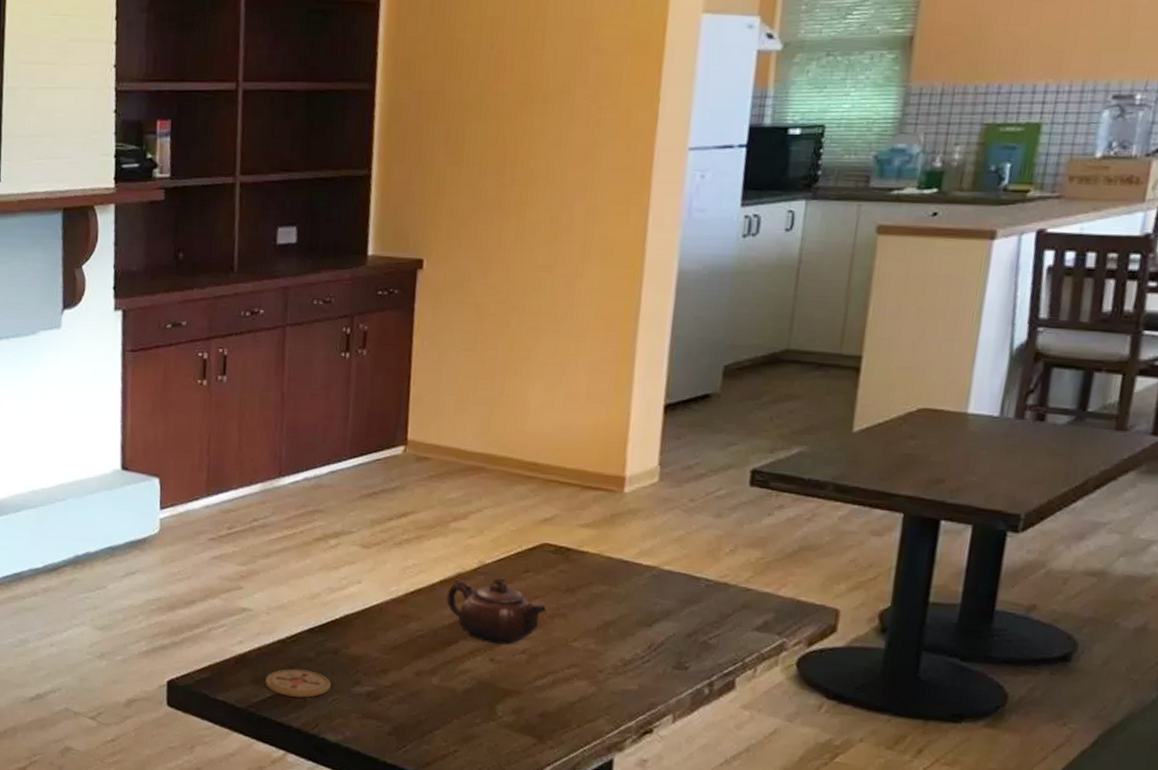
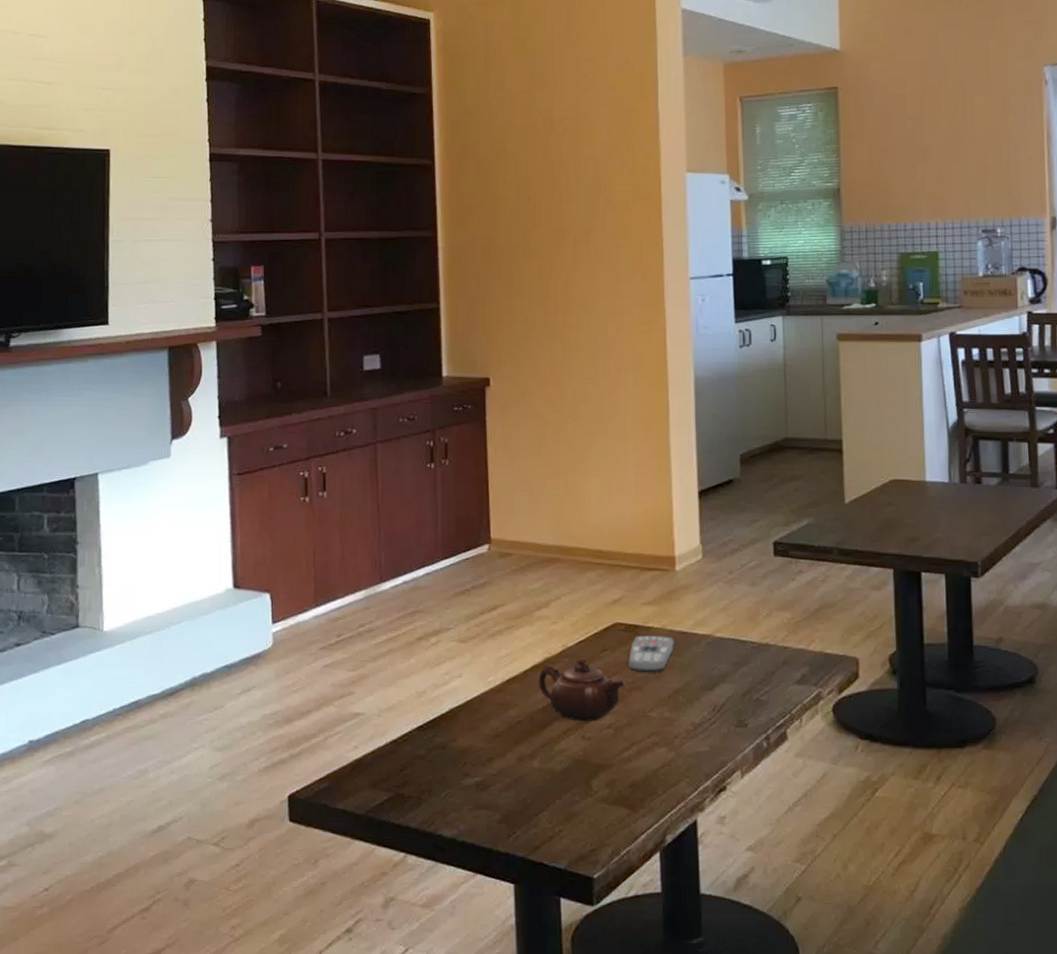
coaster: present [265,668,331,698] -> none [382,768,442,796]
remote control: none [553,560,612,601] -> present [628,636,674,673]

